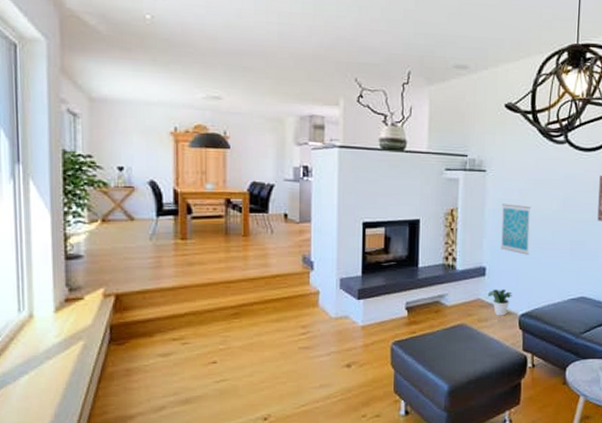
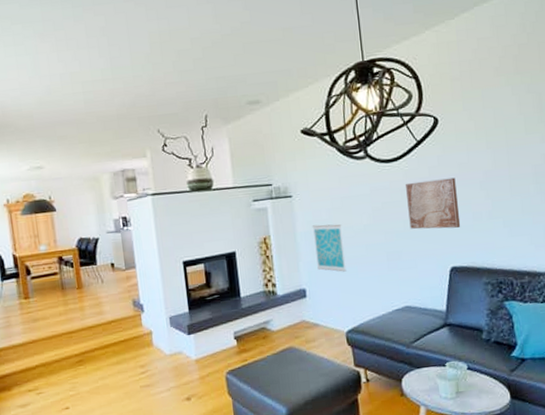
potted plant: present [487,289,513,316] -> none [311,308,336,335]

